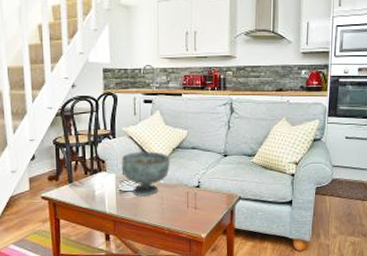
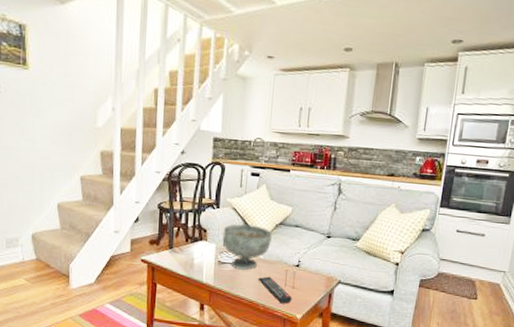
remote control: none [160,200,195,225] -> present [258,276,292,304]

